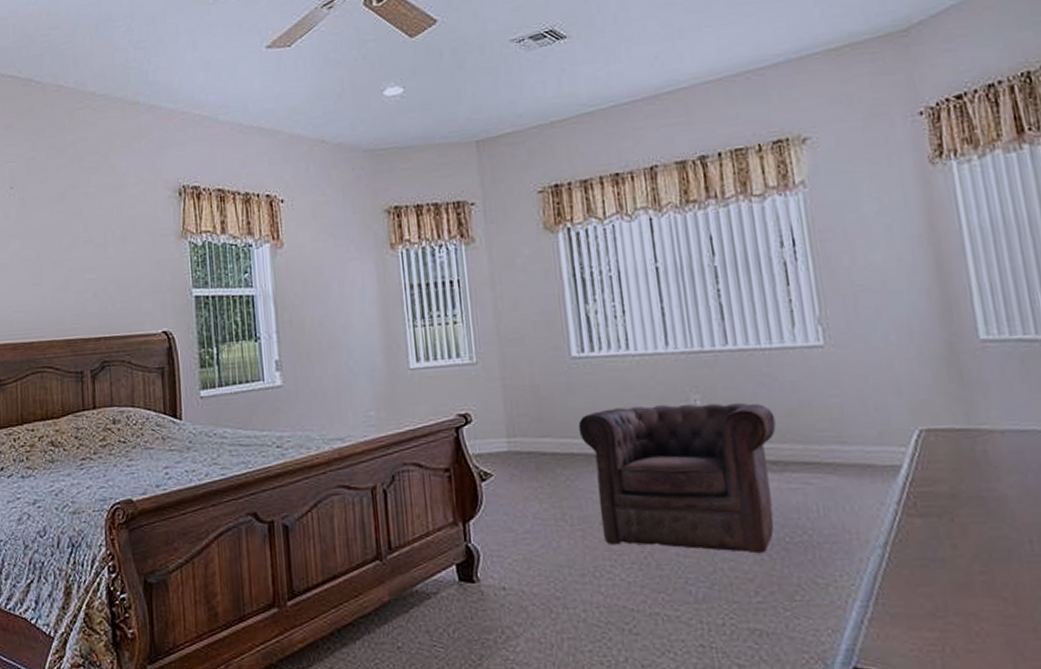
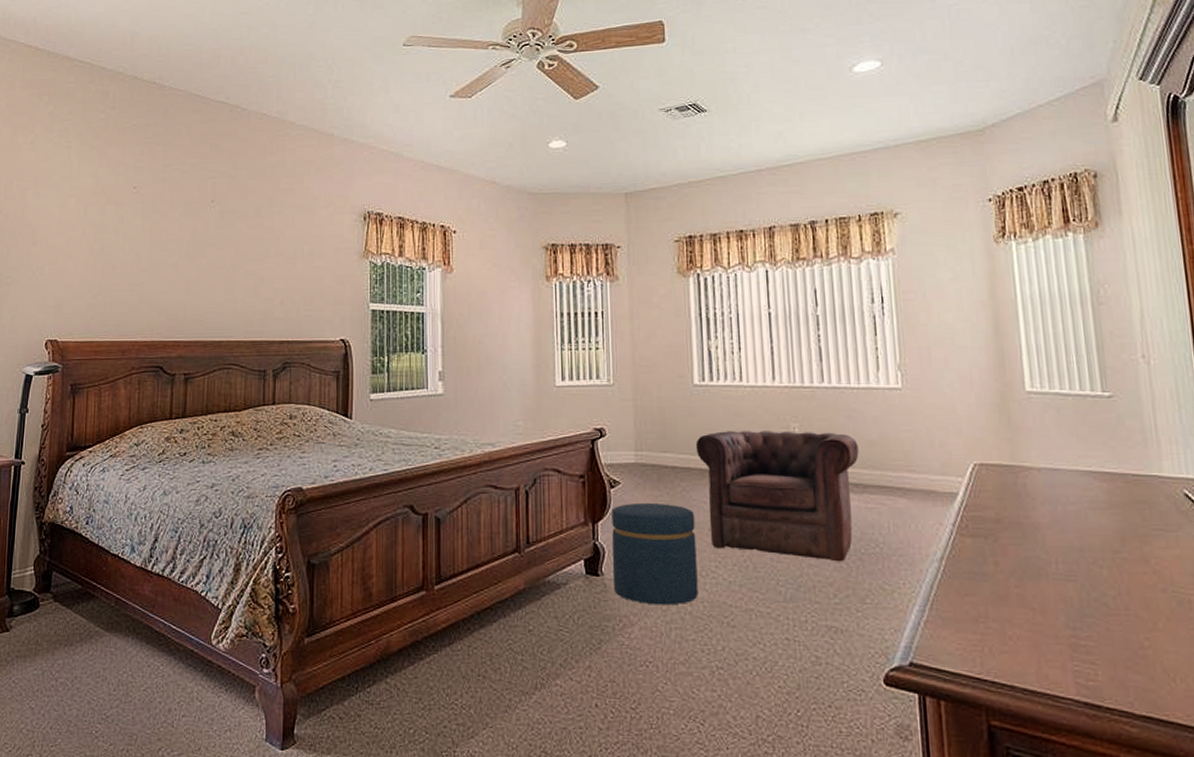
ottoman: none [484,496,593,613] -> present [611,502,698,605]

